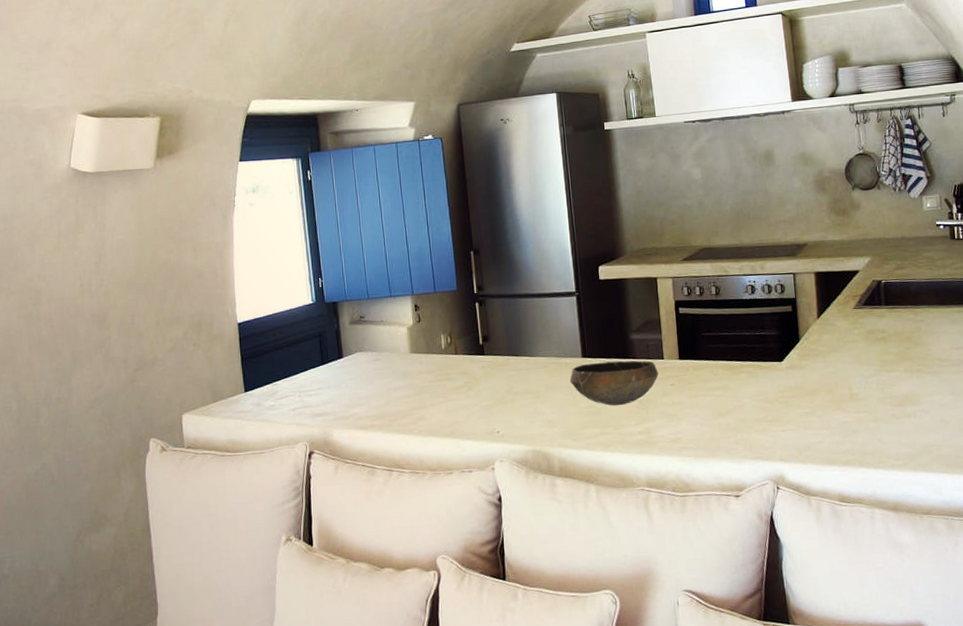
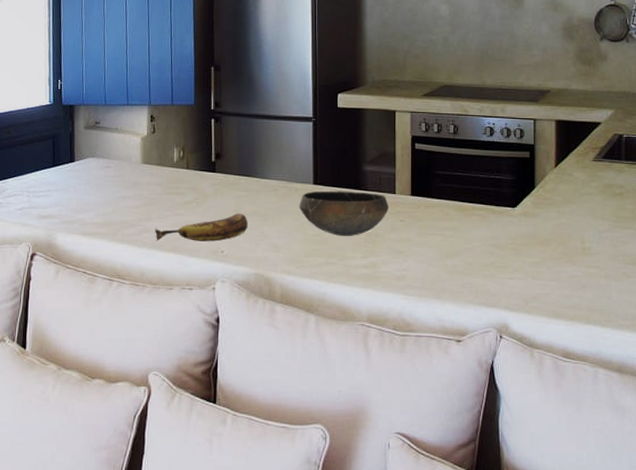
banana: none [430,393,521,428] -> present [155,213,248,242]

